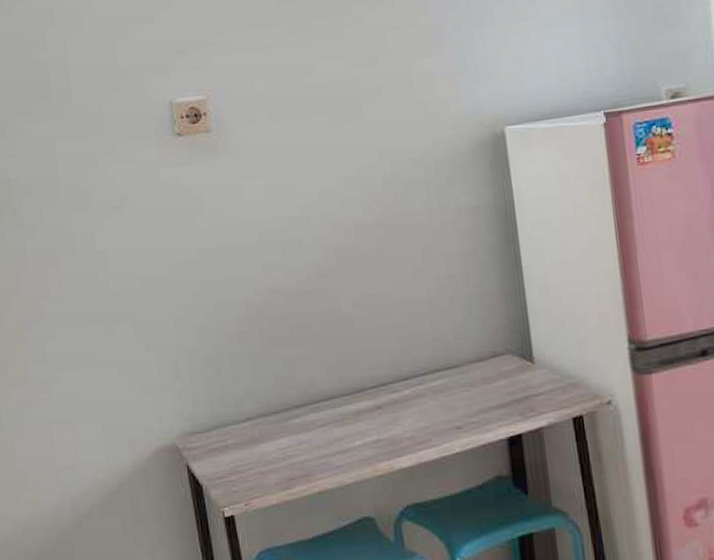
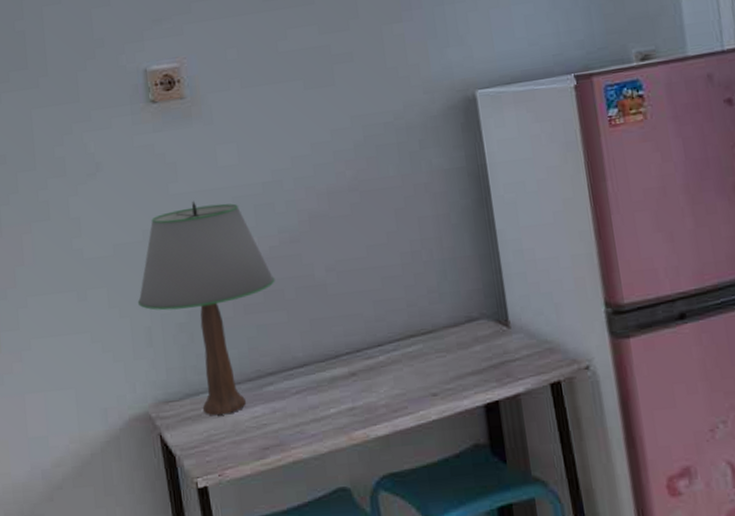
table lamp: none [164,235,302,447] -> present [137,200,275,416]

